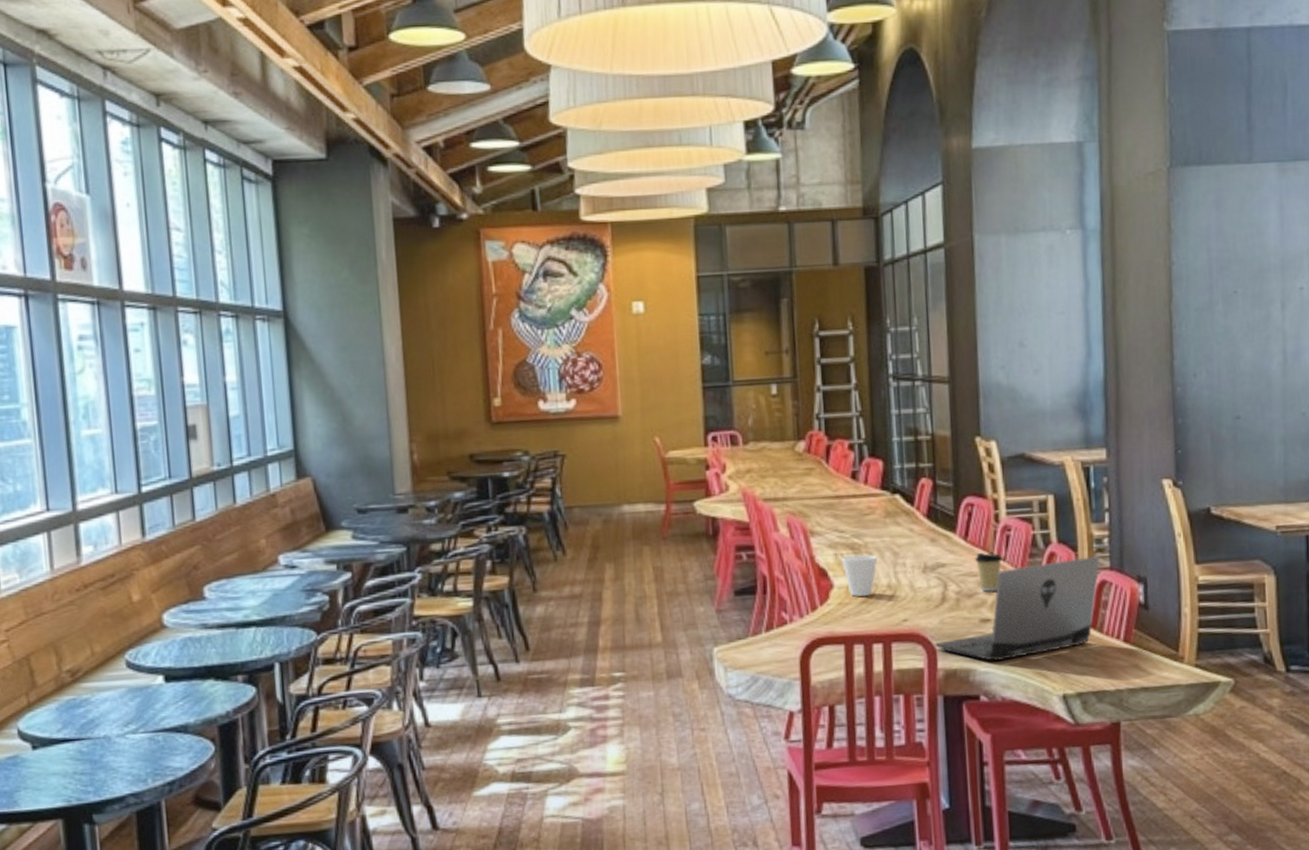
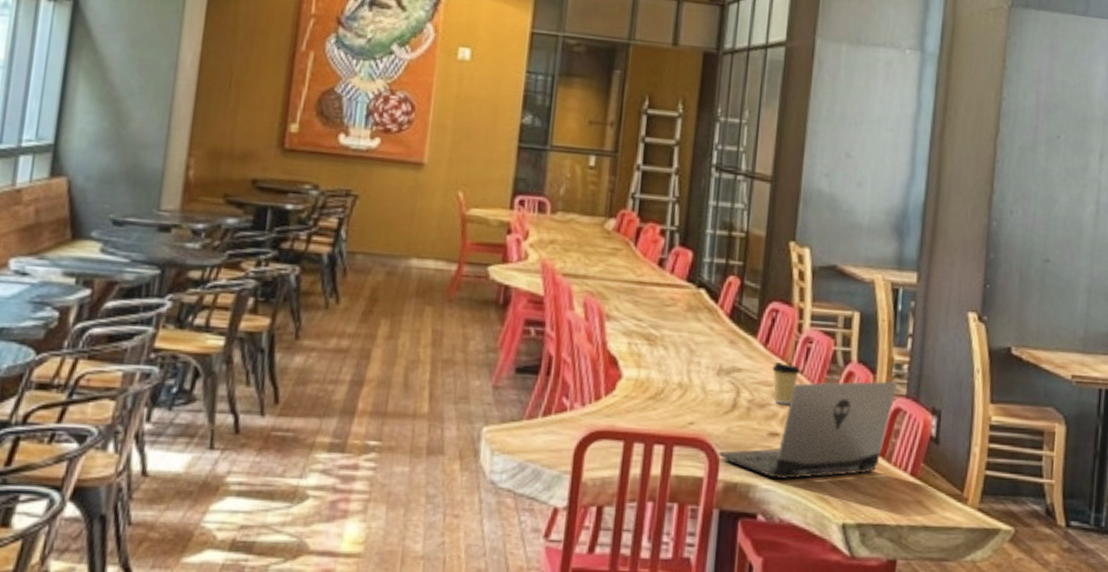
cup: present [841,554,878,597] -> none [634,346,673,392]

